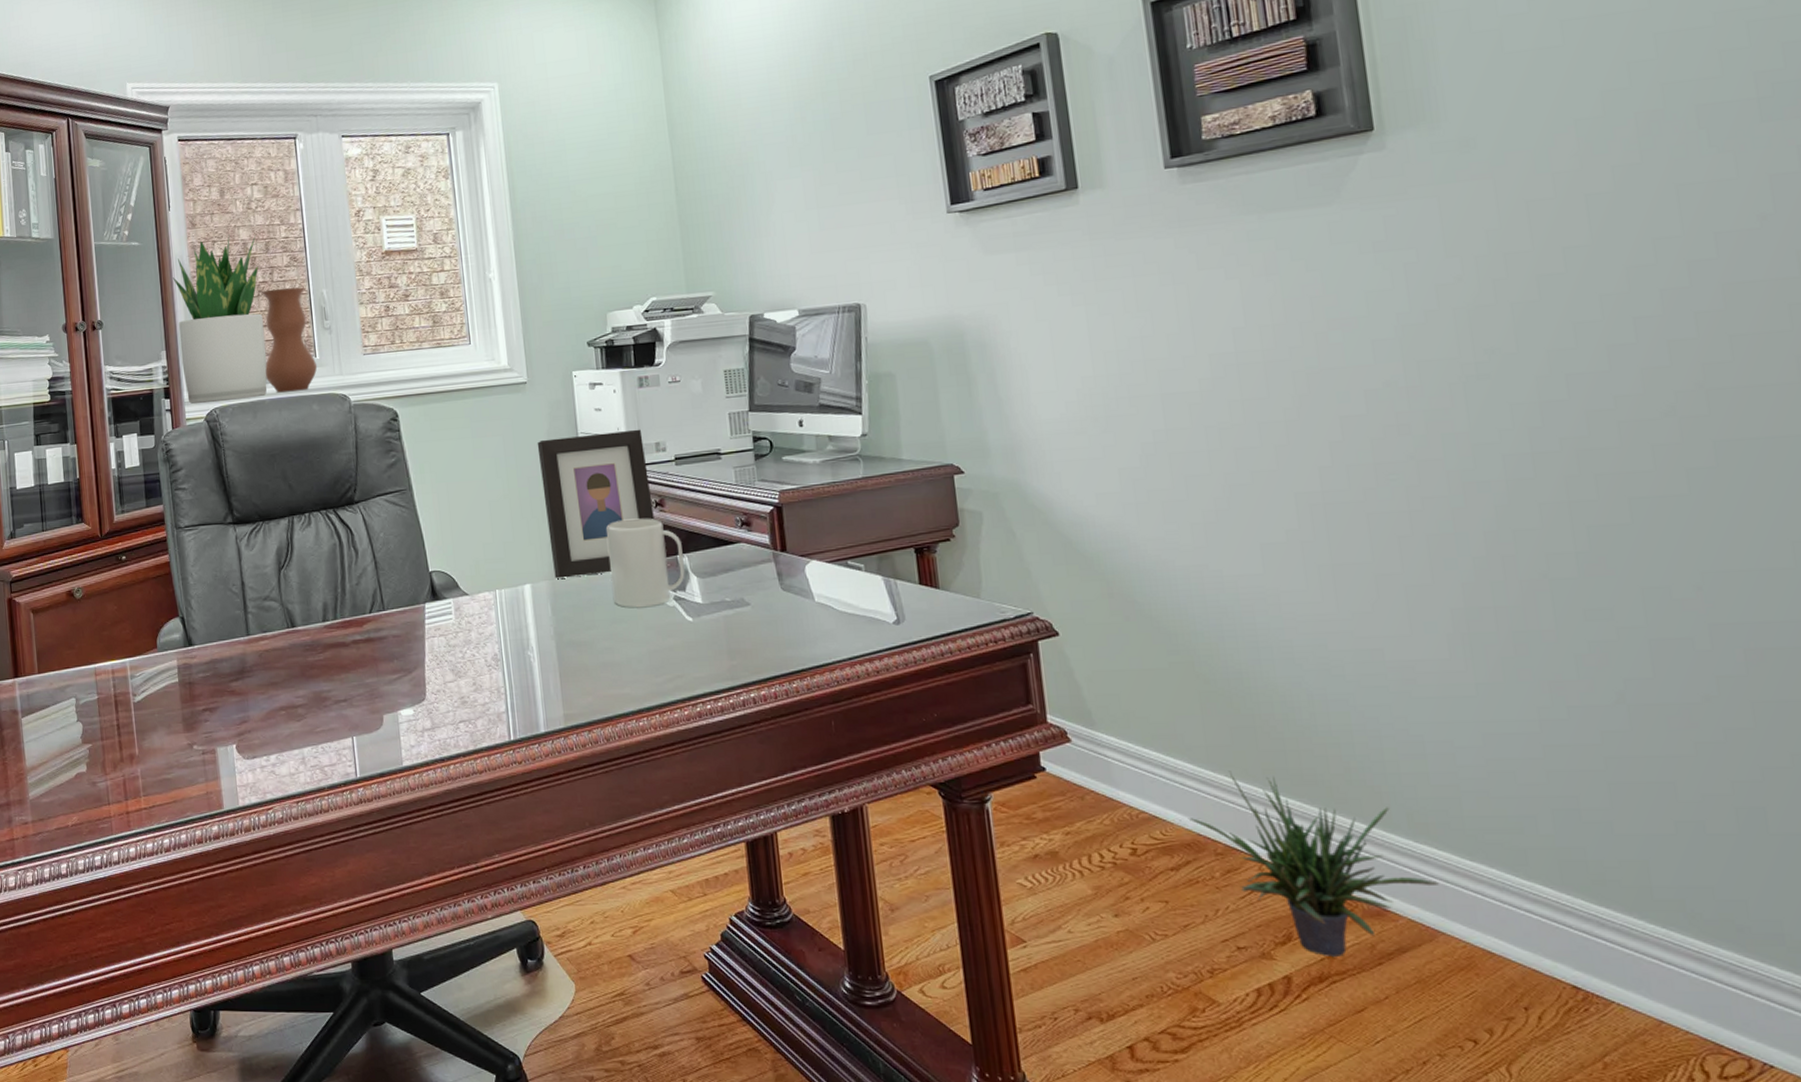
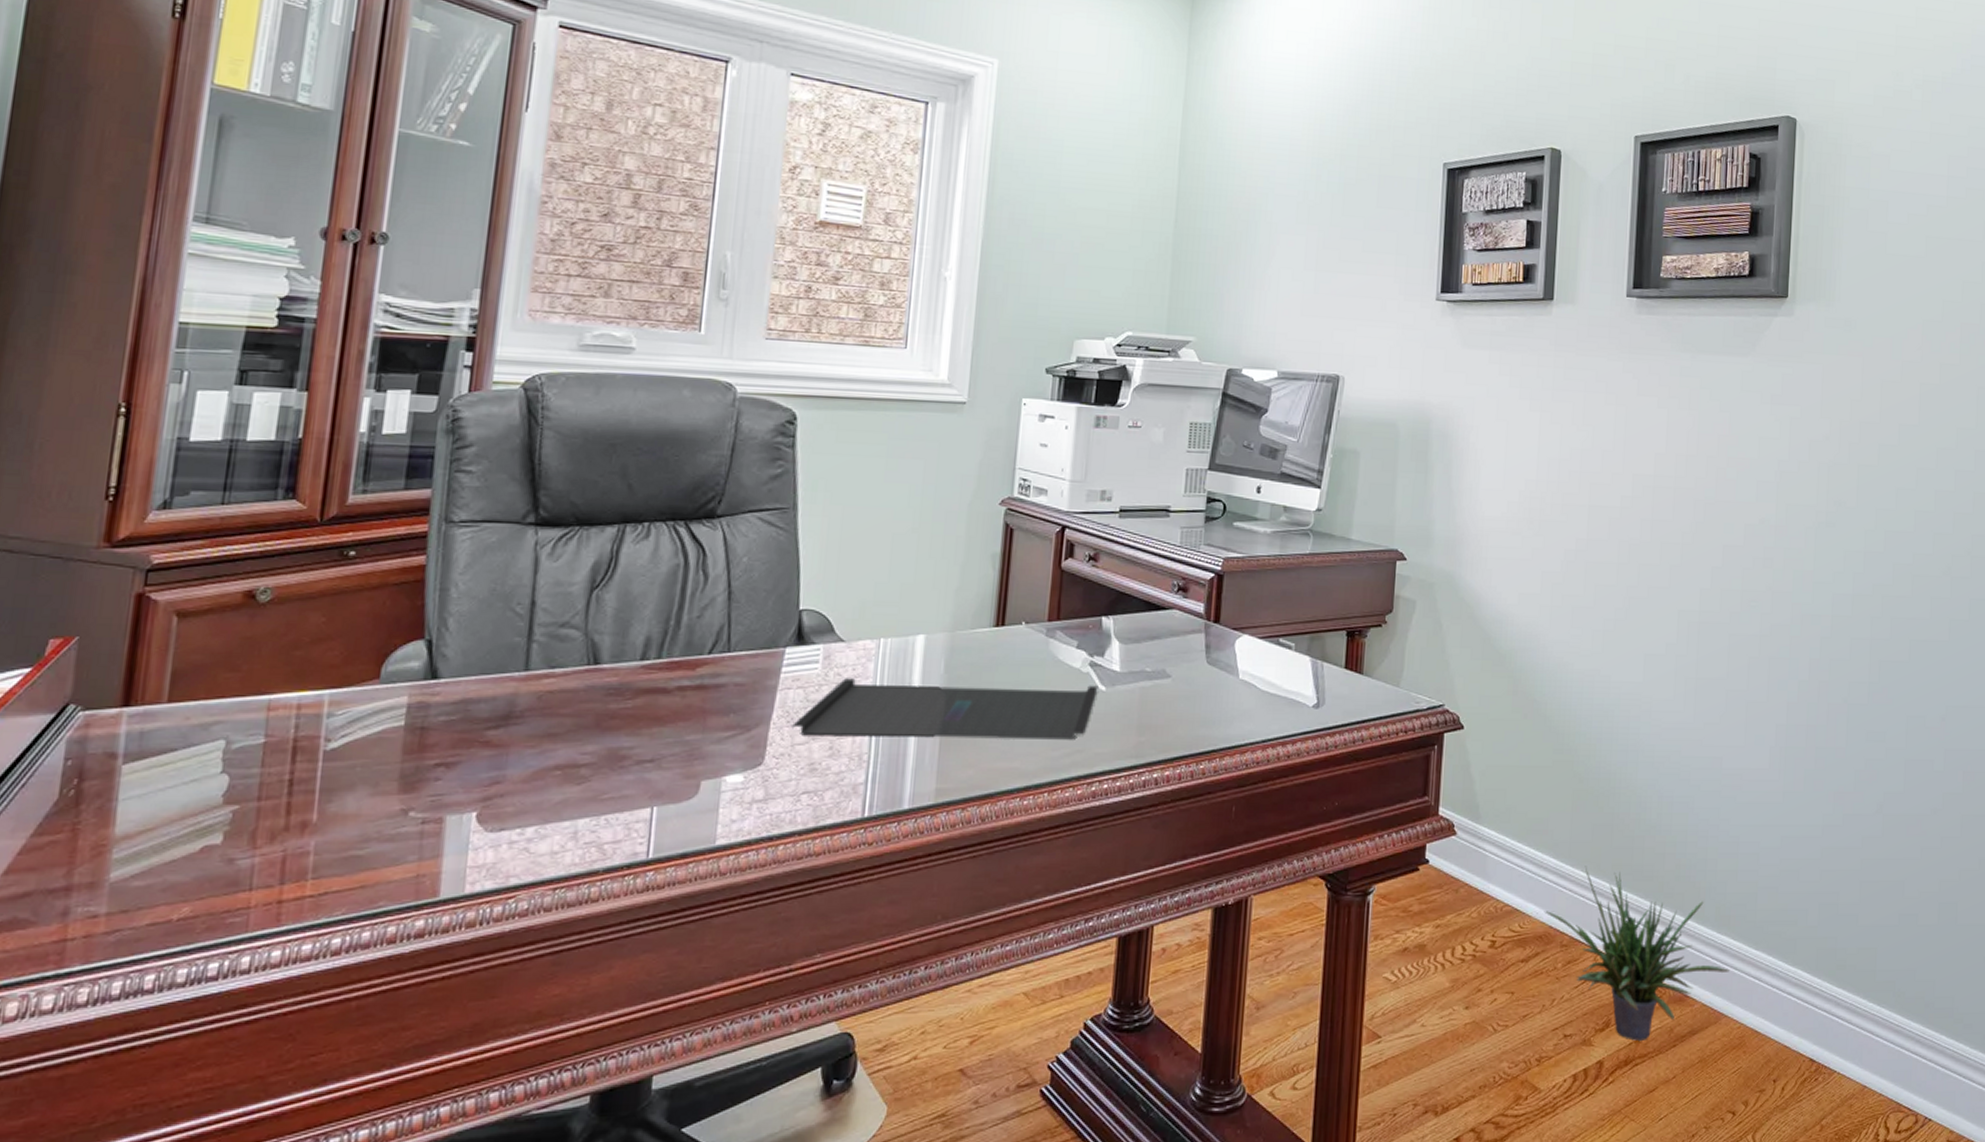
planter: present [173,235,267,404] -> none [501,159,648,370]
vase: present [261,287,318,393] -> none [623,237,705,370]
mousepad: none [441,617,686,674] -> present [792,678,1098,740]
picture frame: present [537,429,654,579] -> none [956,470,1089,632]
mug: present [606,518,685,609] -> none [1020,571,1110,672]

